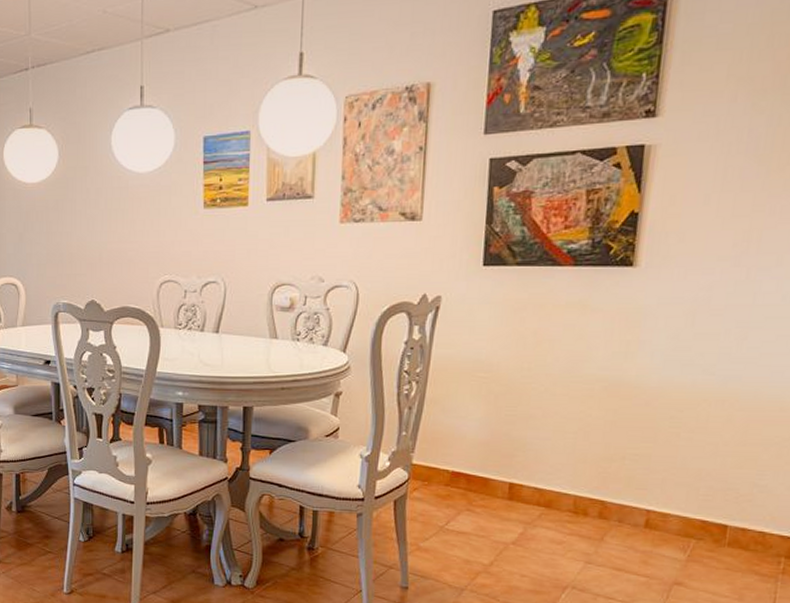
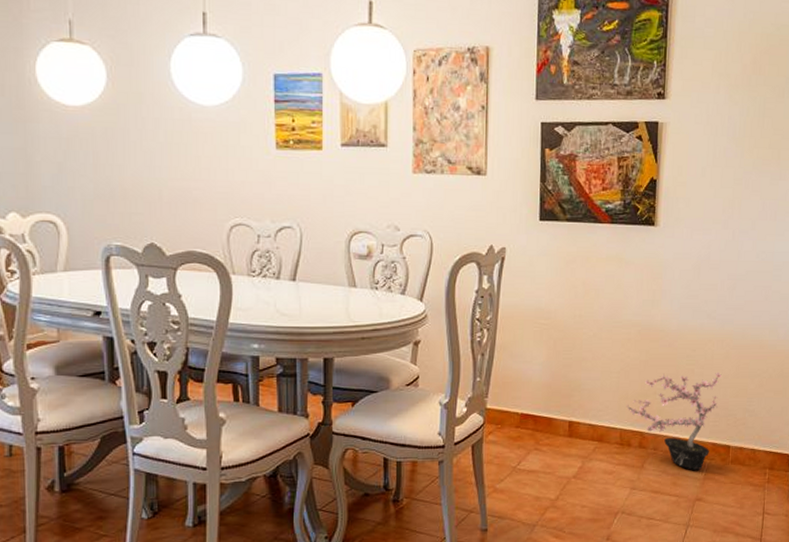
potted plant: none [584,436,720,550] -> present [627,372,722,470]

